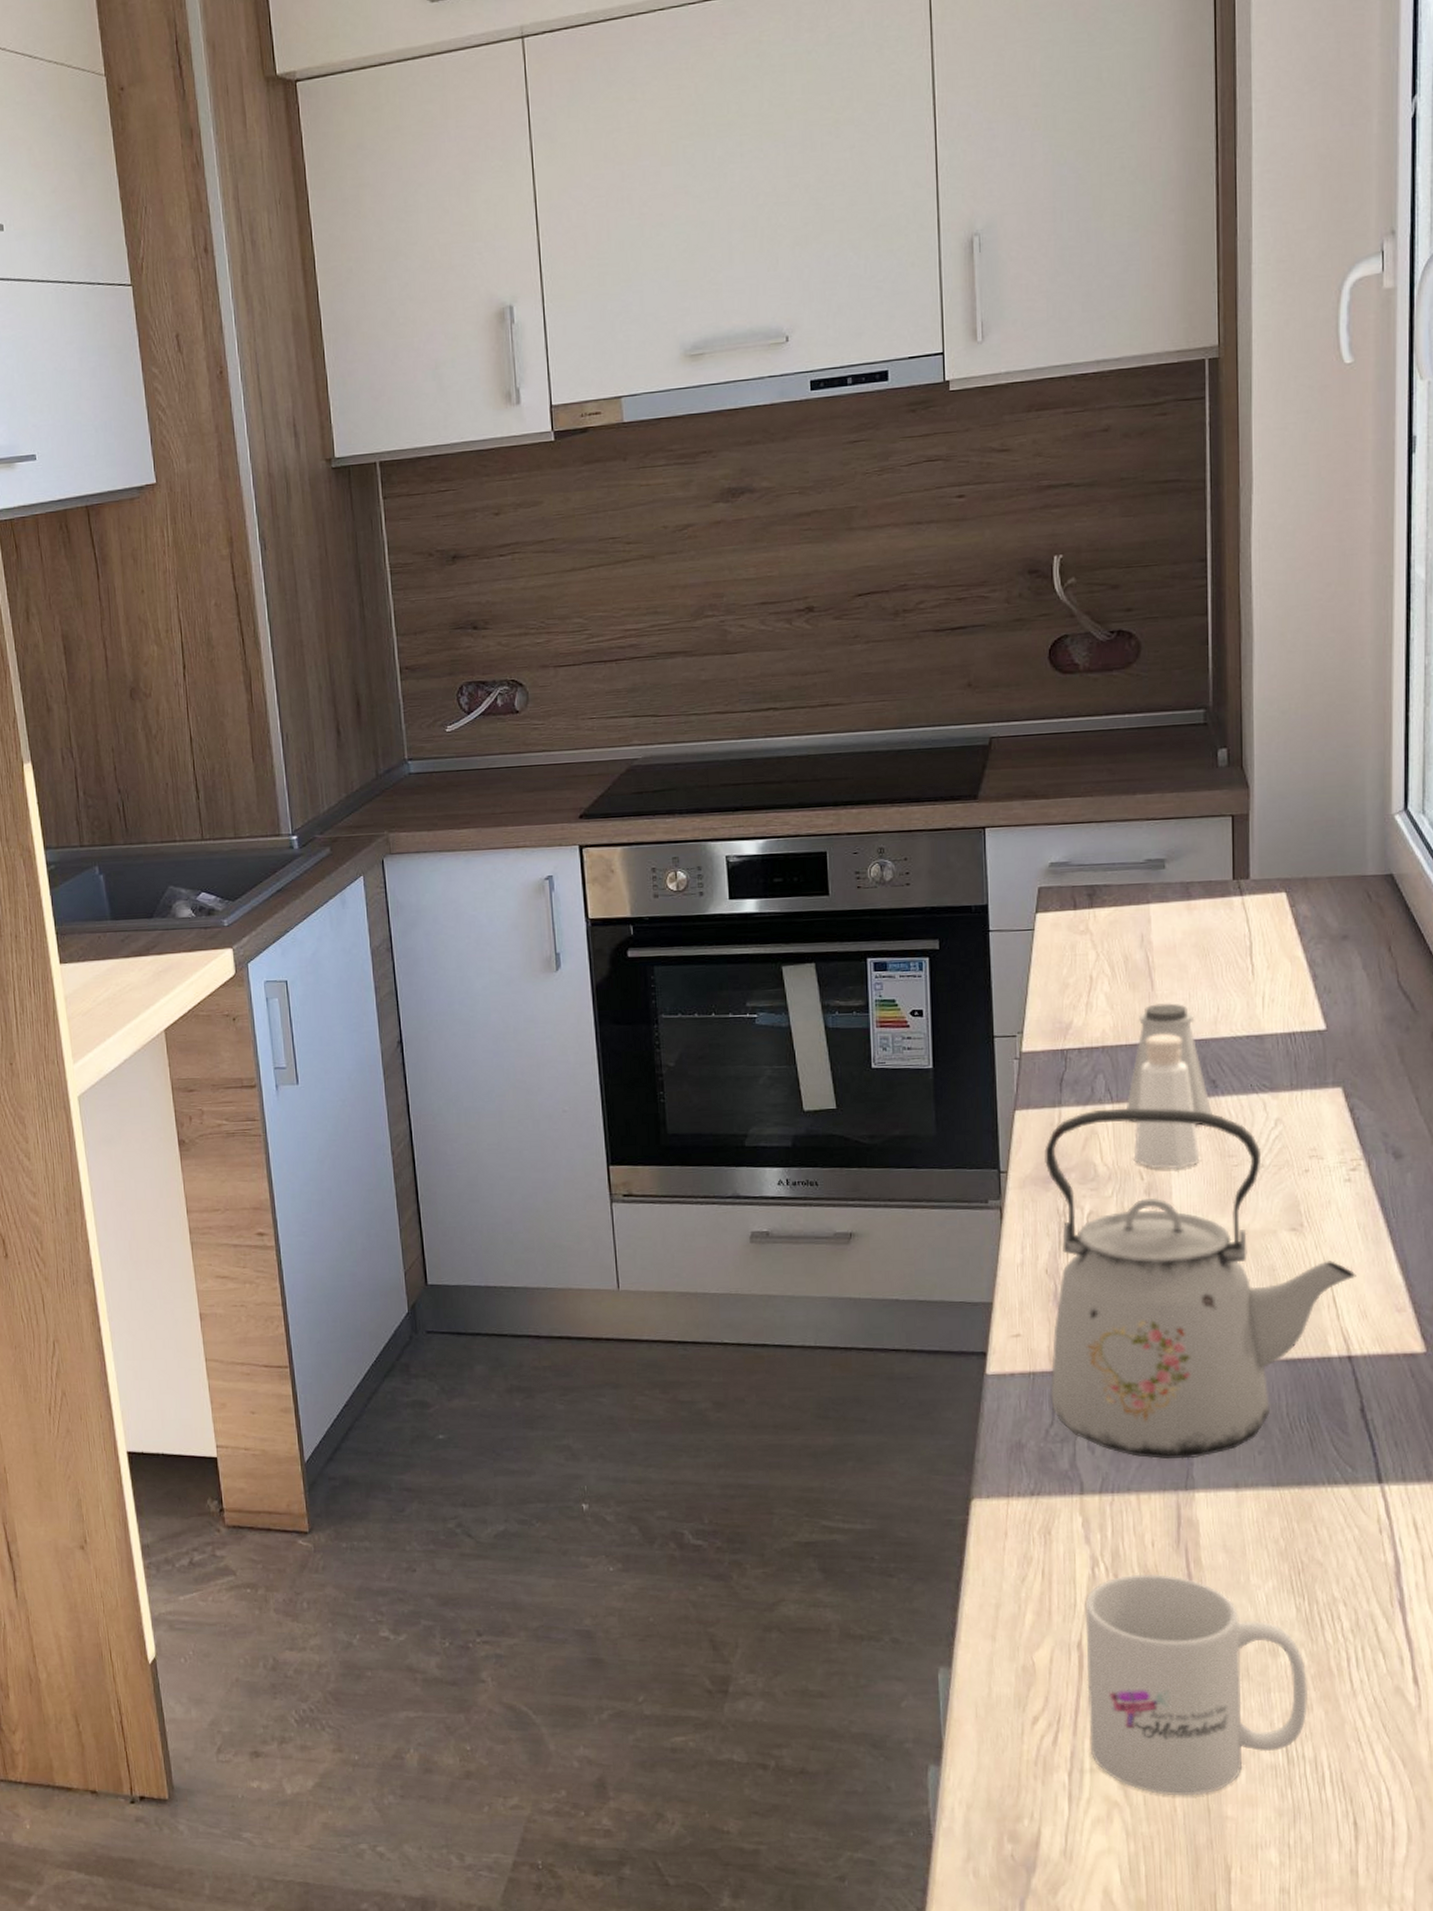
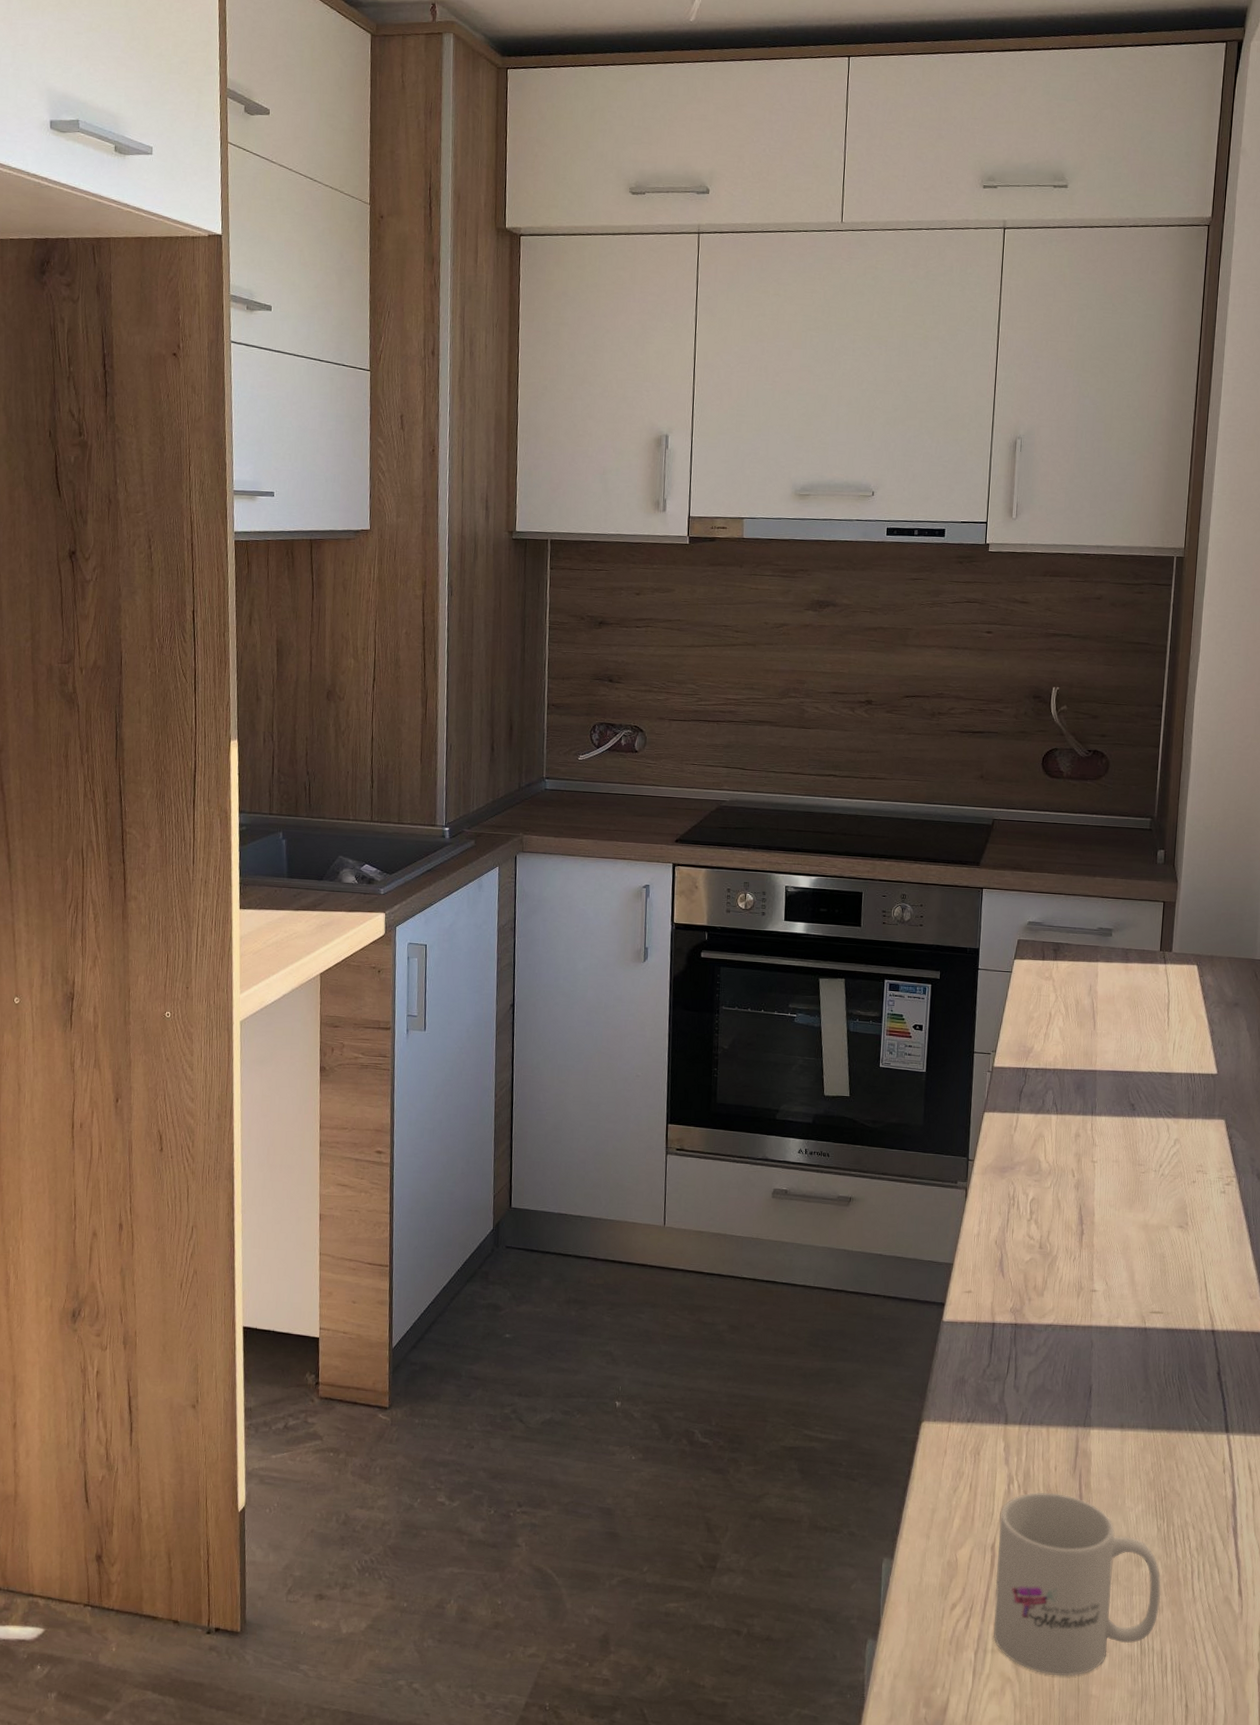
kettle: present [1044,1108,1356,1459] -> none [990,1118,1223,1402]
saltshaker: present [1127,1003,1212,1115] -> none [1067,1040,1130,1131]
pepper shaker: present [1133,1034,1200,1170] -> none [1069,1064,1118,1172]

